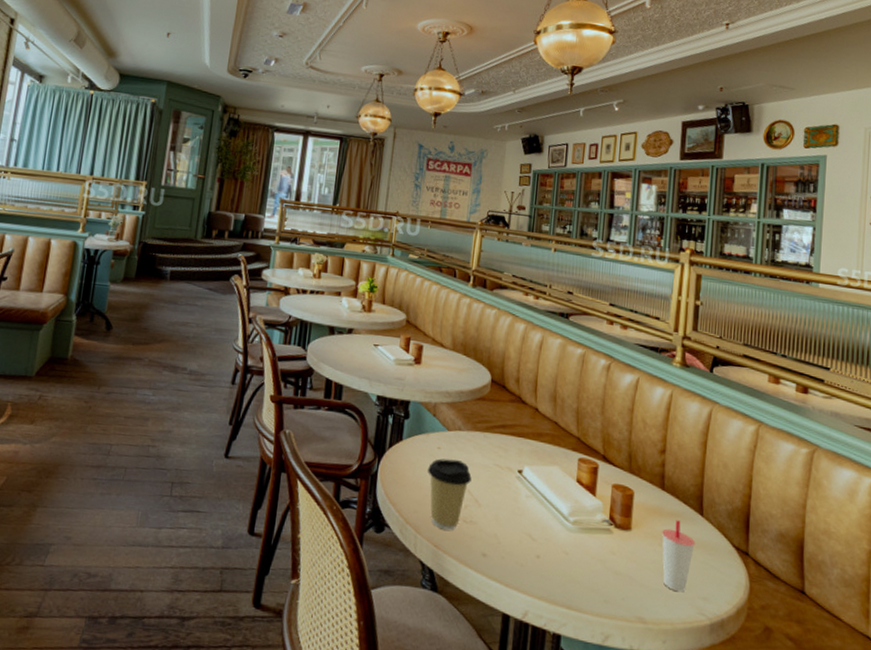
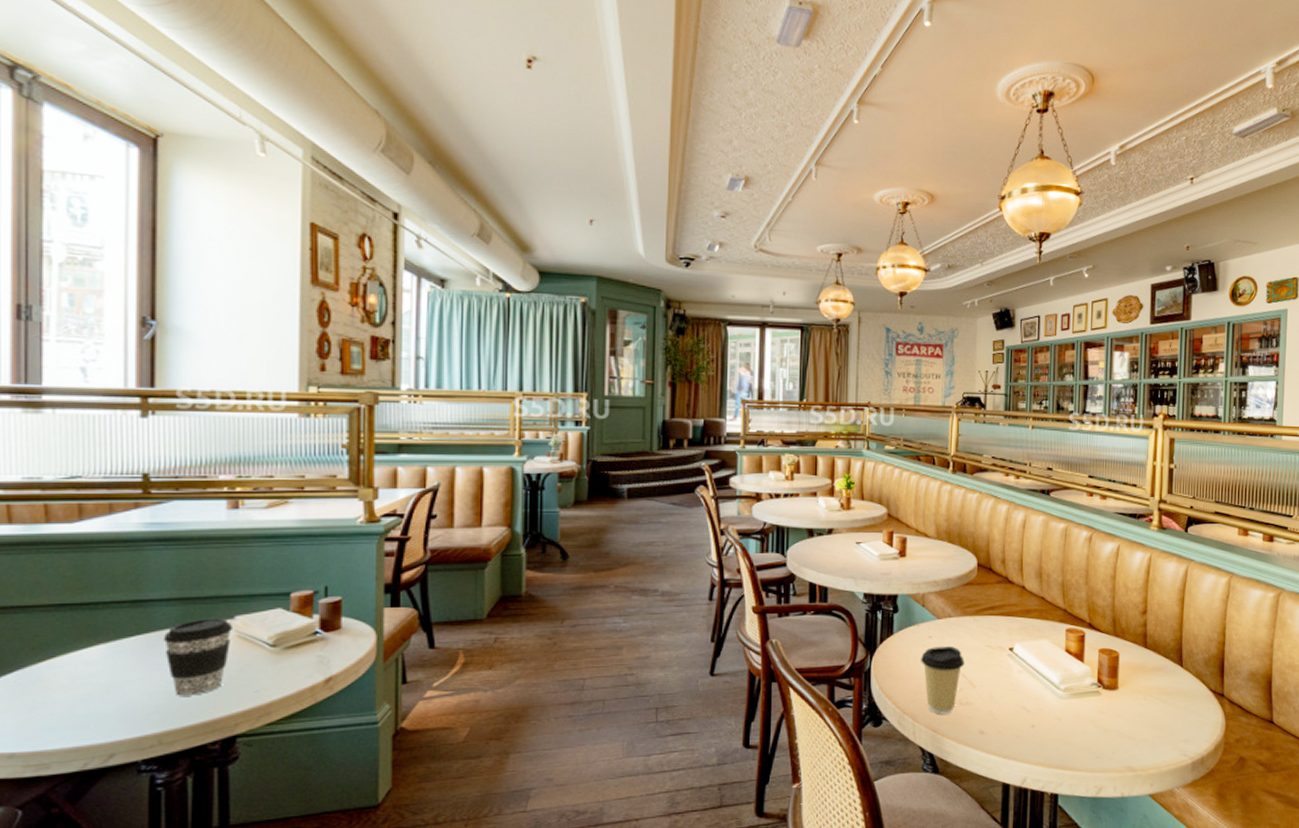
cup: present [662,520,696,593] -> none [1146,674,1177,739]

